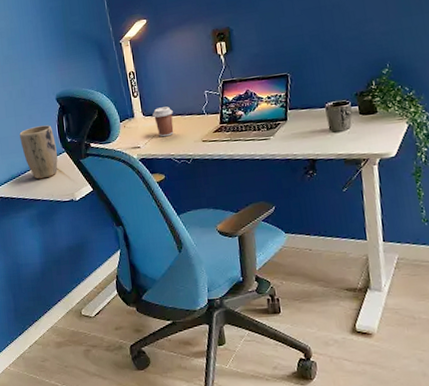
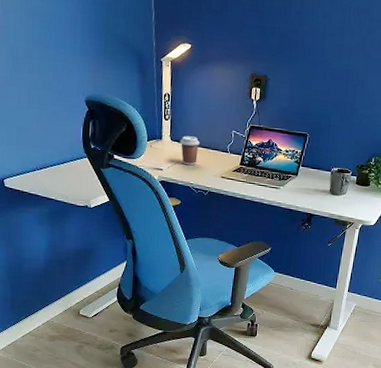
plant pot: present [19,125,58,180] -> none [40,124,78,180]

